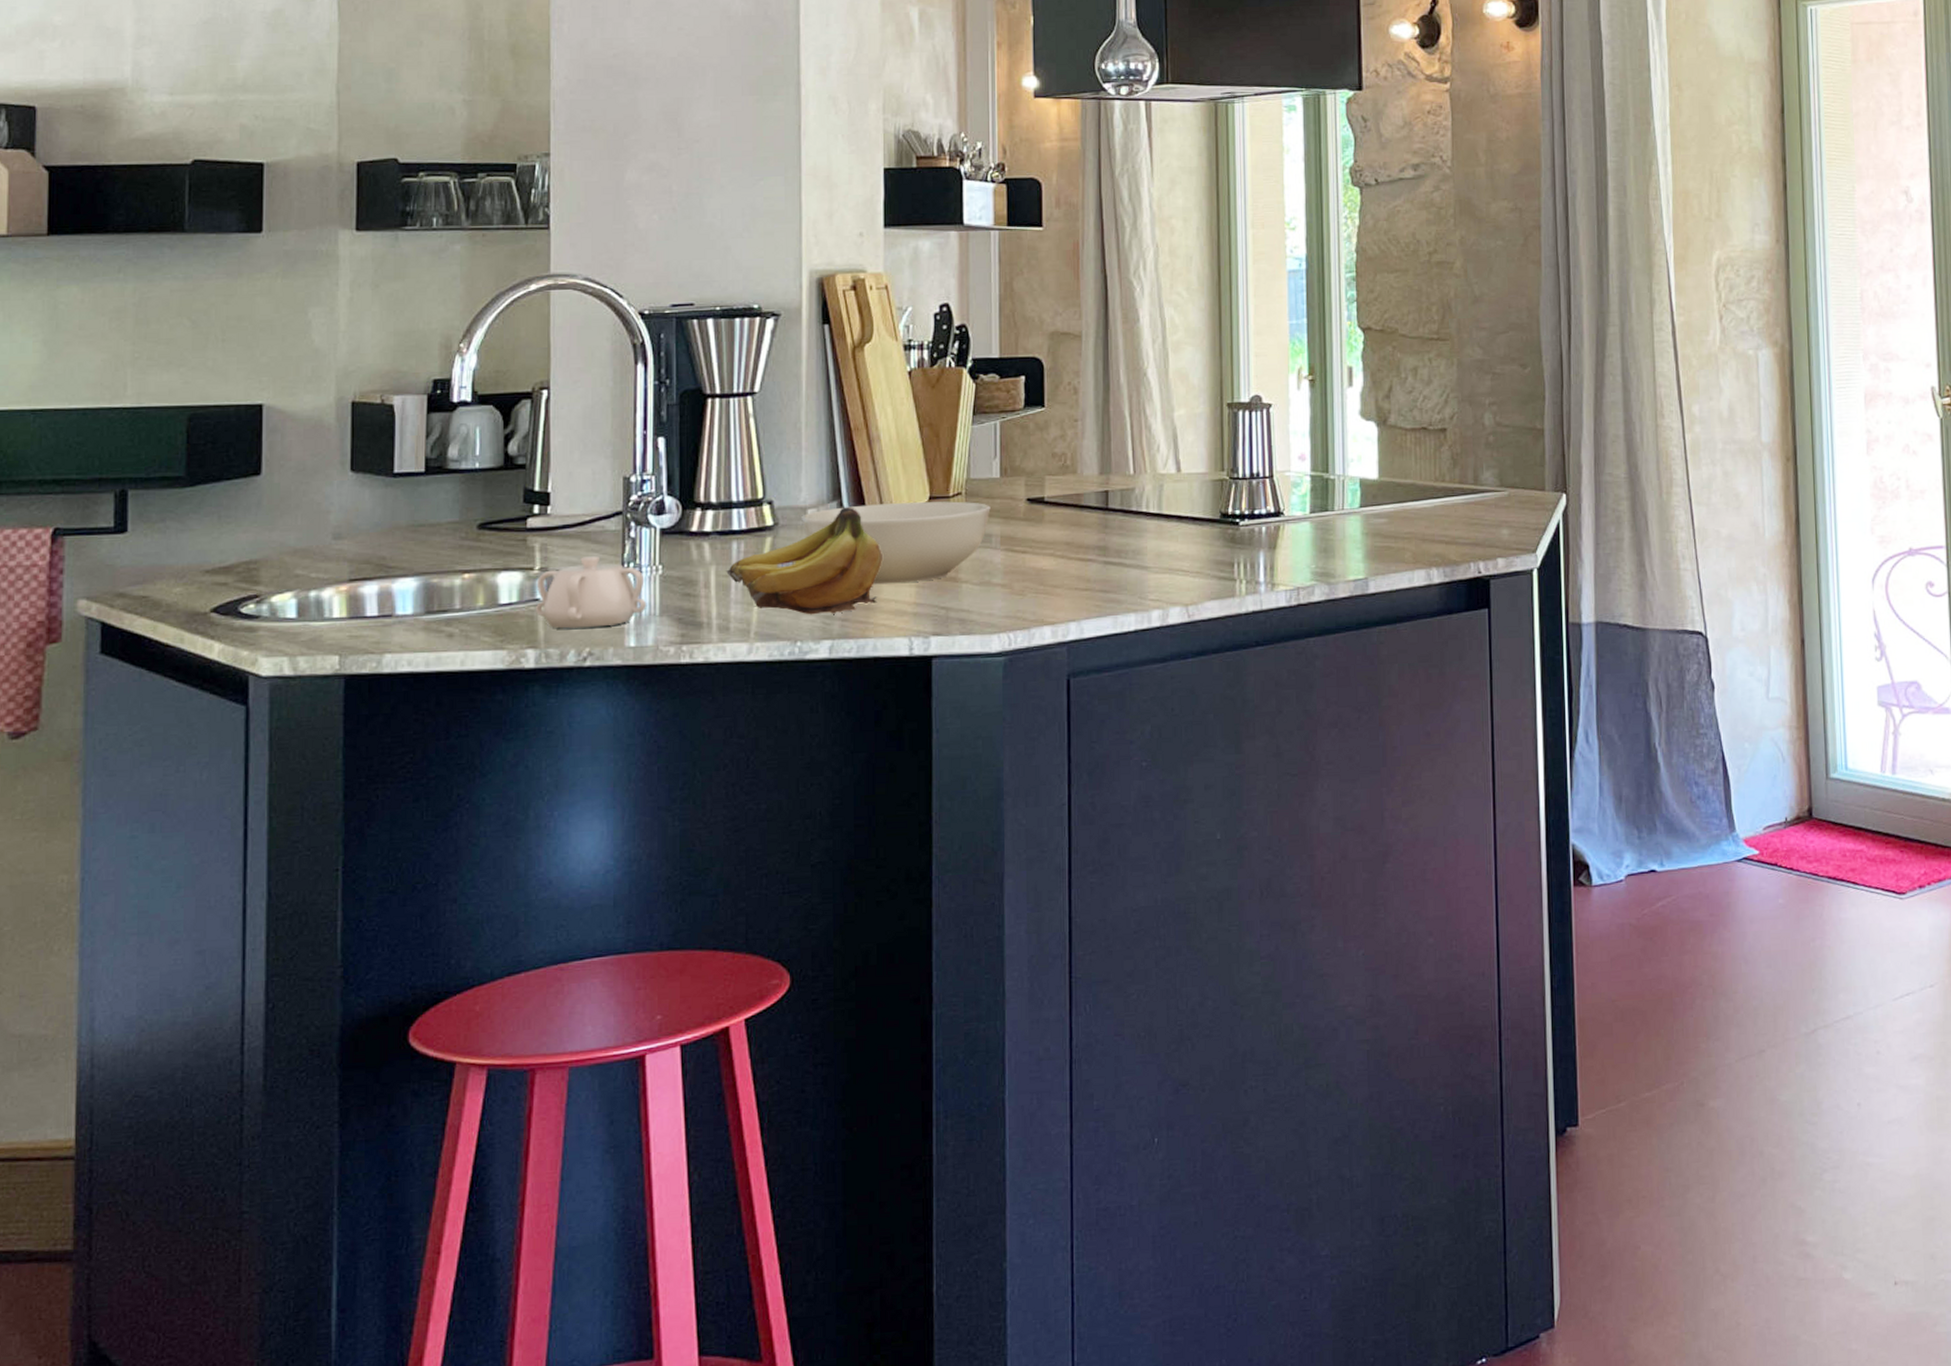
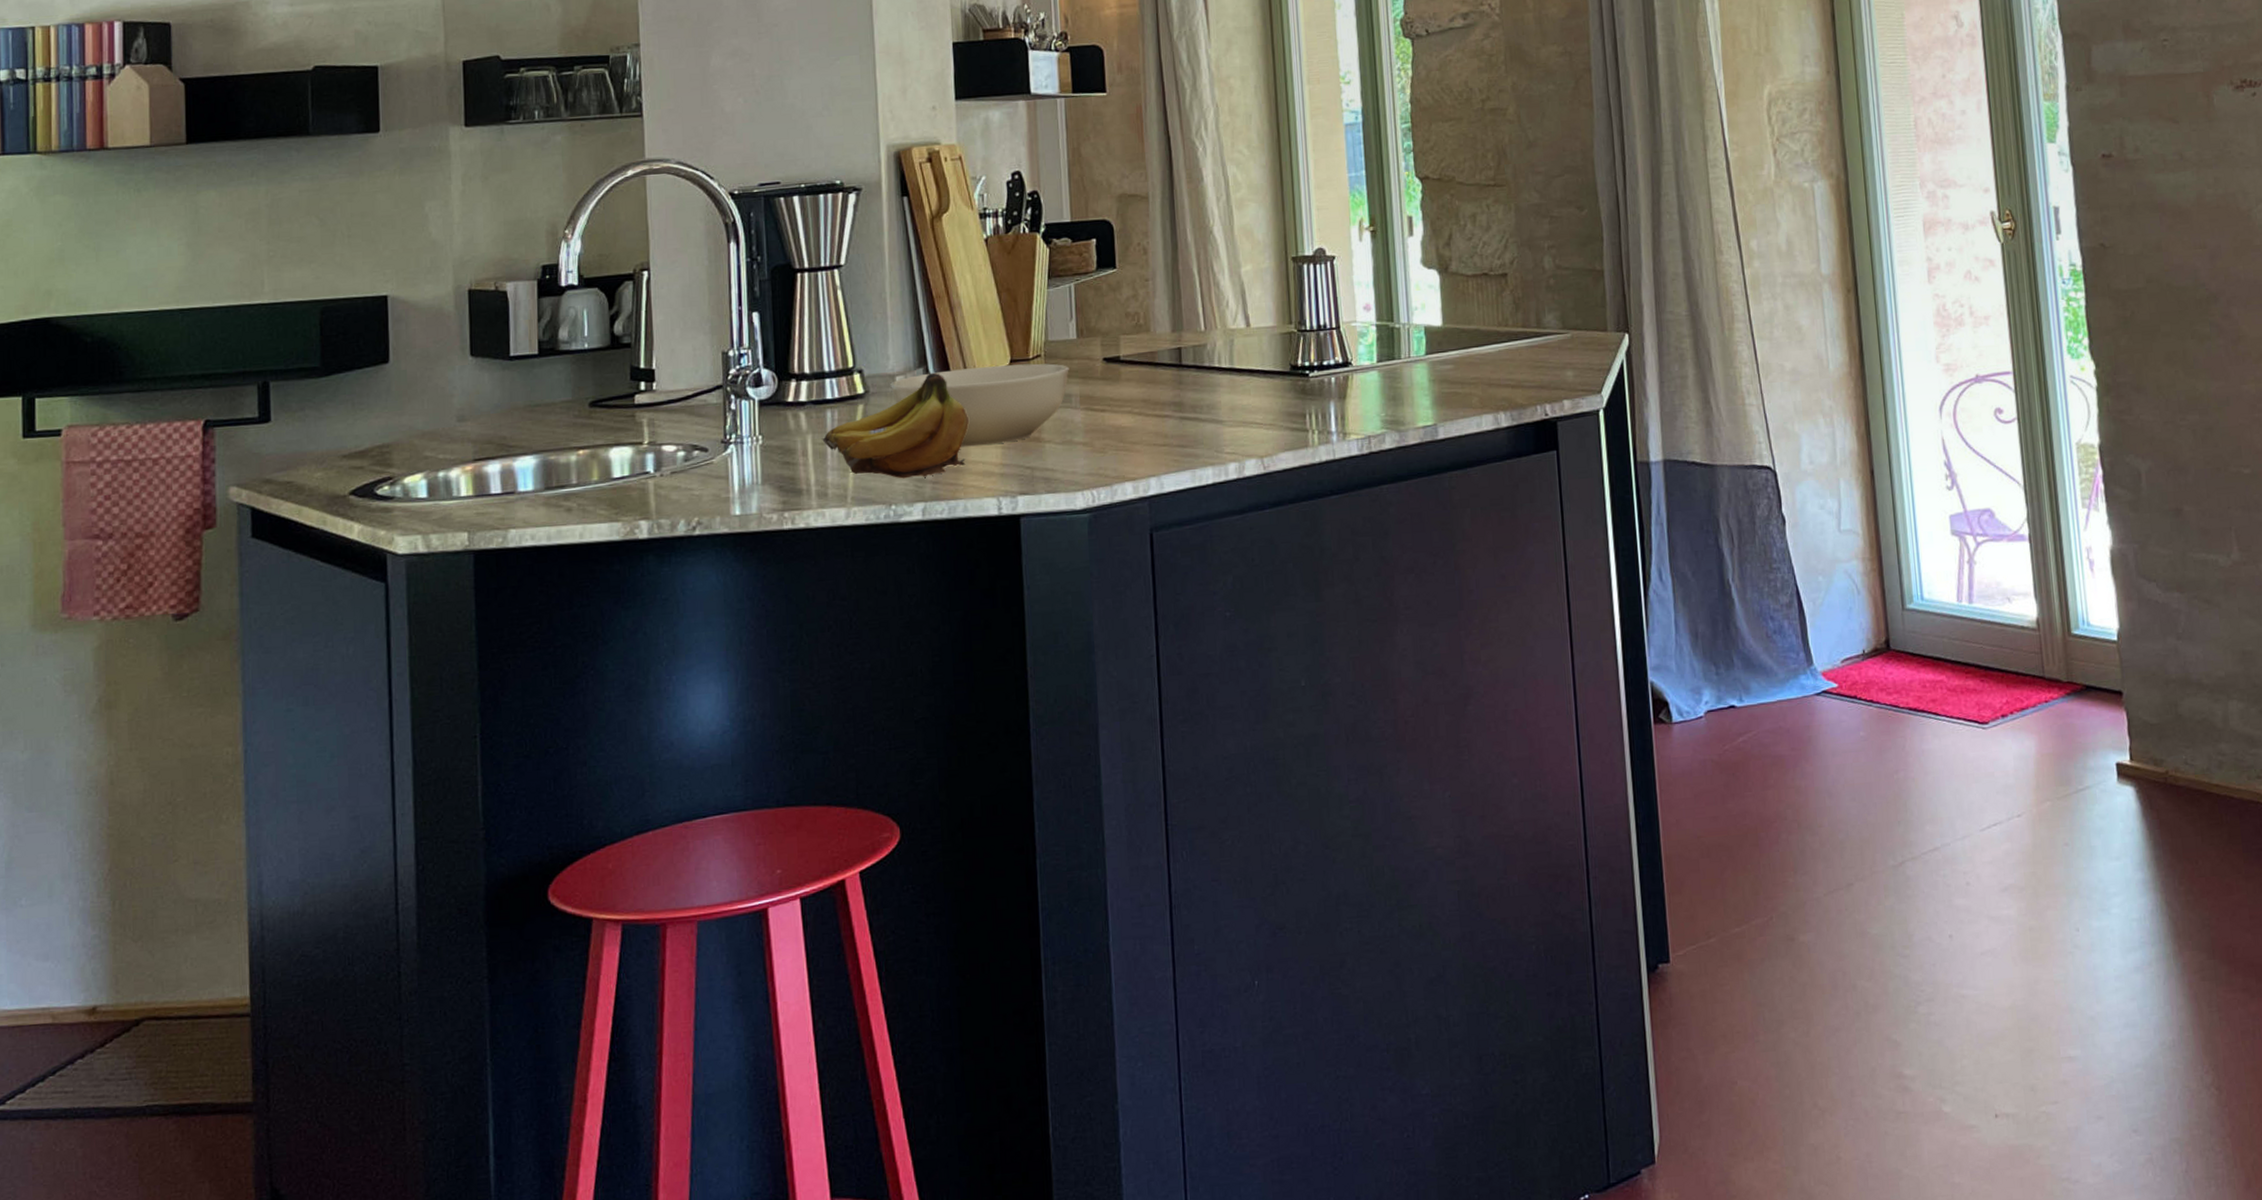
sugar bowl: present [535,556,647,629] -> none [645,429,750,500]

